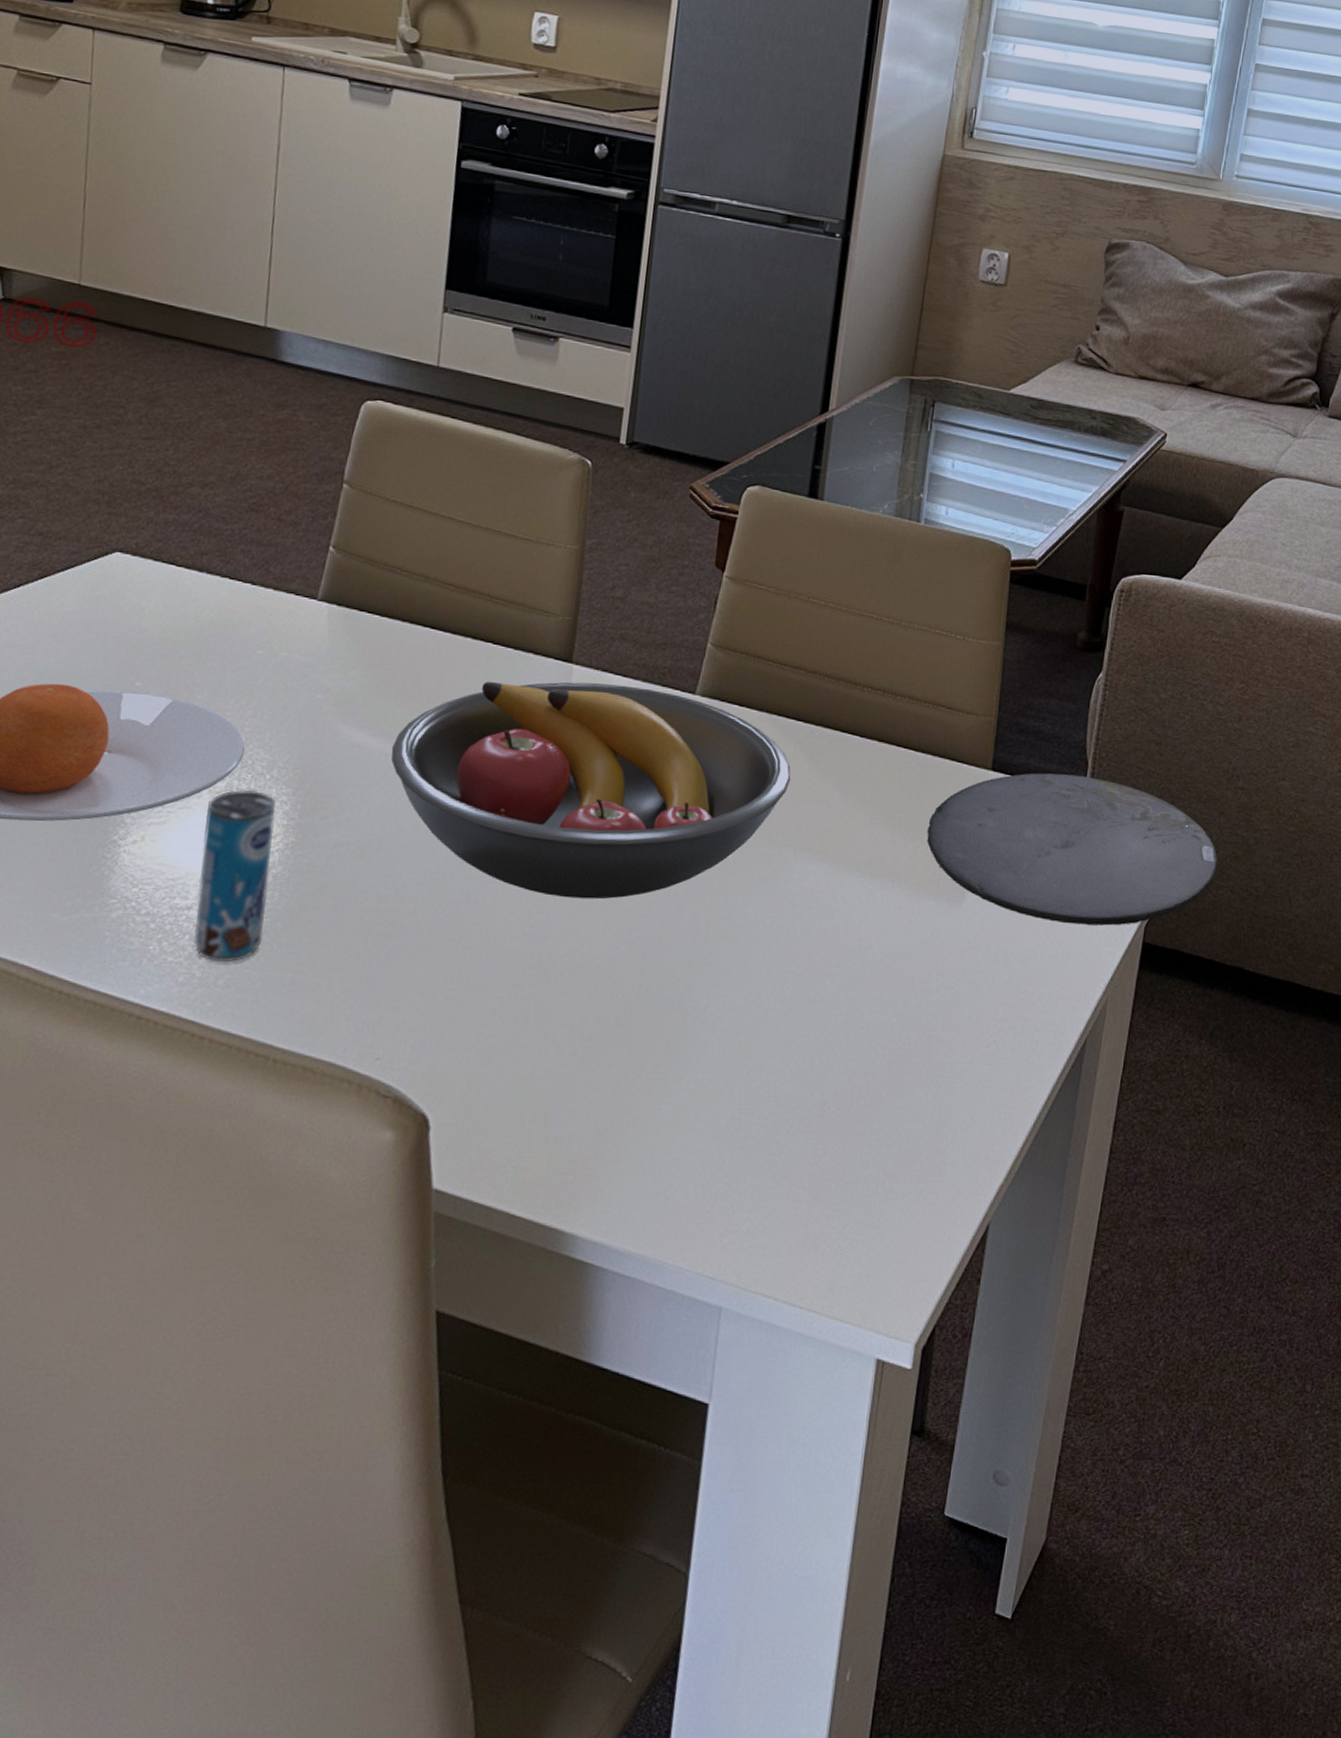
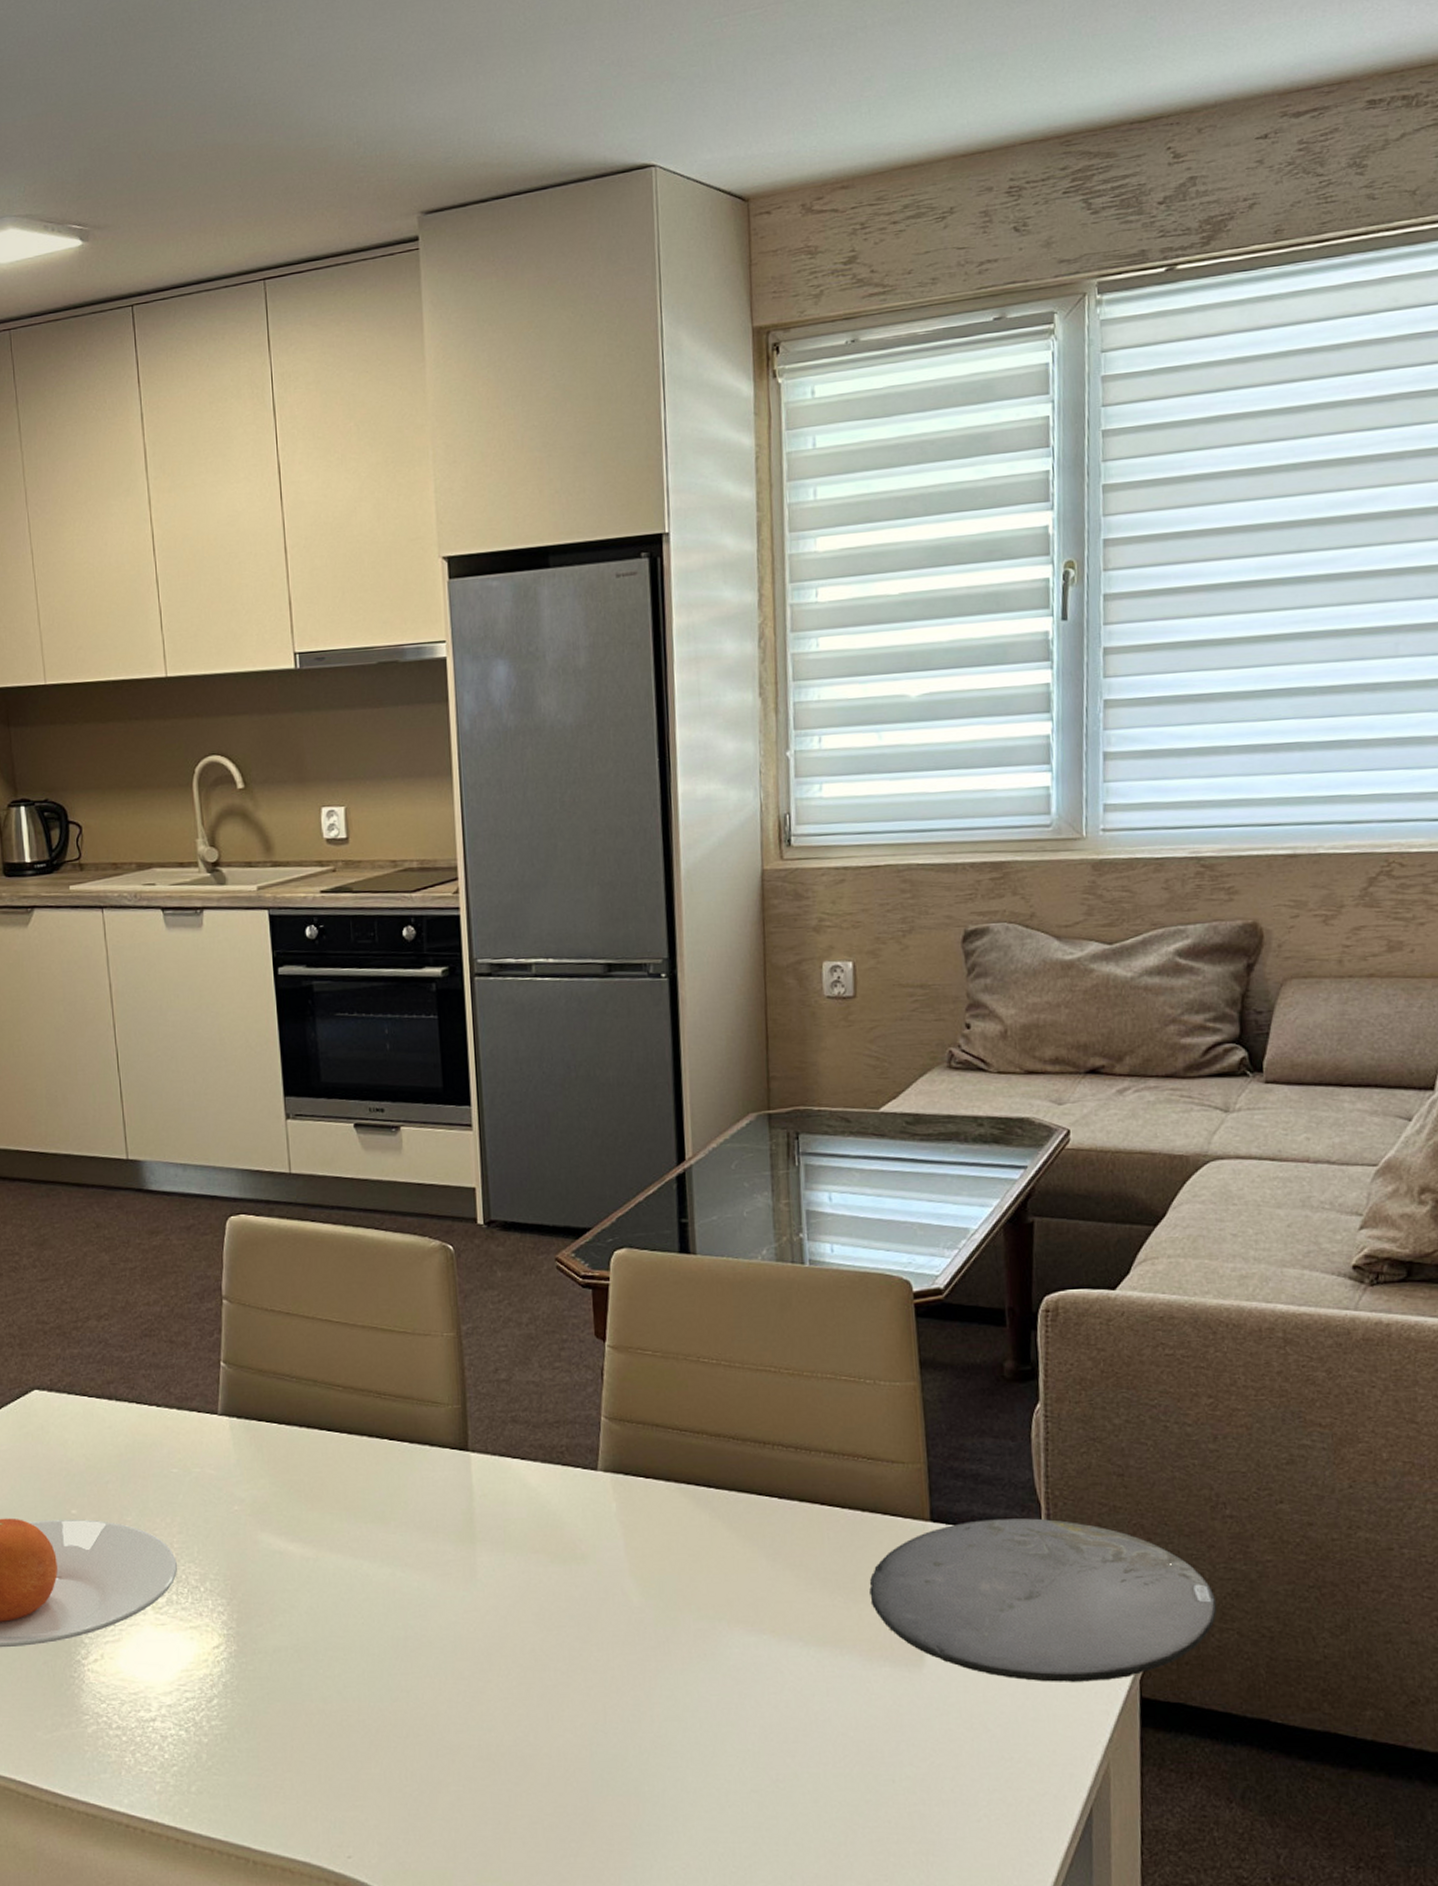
beverage can: present [193,789,276,963] -> none [153,1602,224,1770]
fruit bowl: present [391,681,791,900] -> none [310,1468,712,1688]

